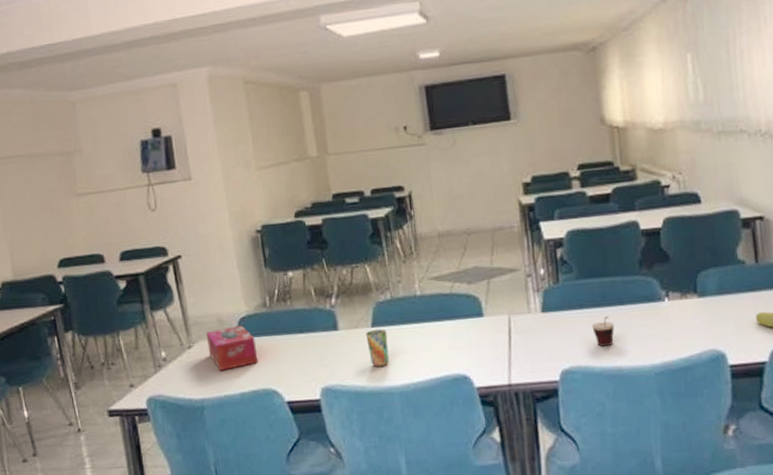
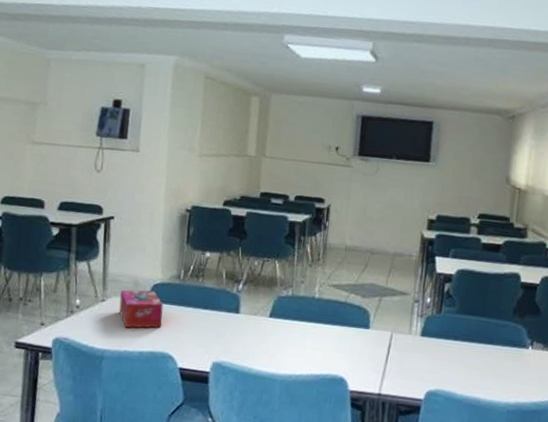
cup: present [366,329,390,367] -> none [262,319,282,354]
cup: present [592,315,615,347] -> none [461,351,482,378]

